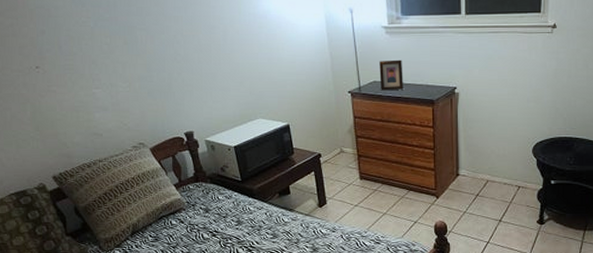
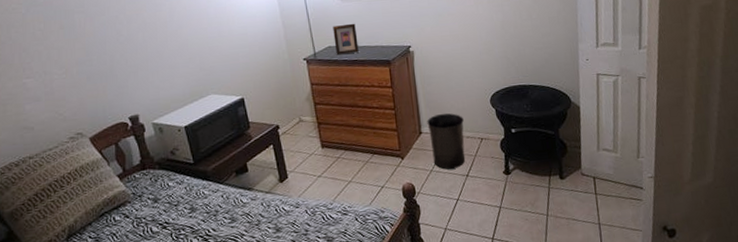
waste bin: none [465,157,503,213] -> present [427,113,466,170]

